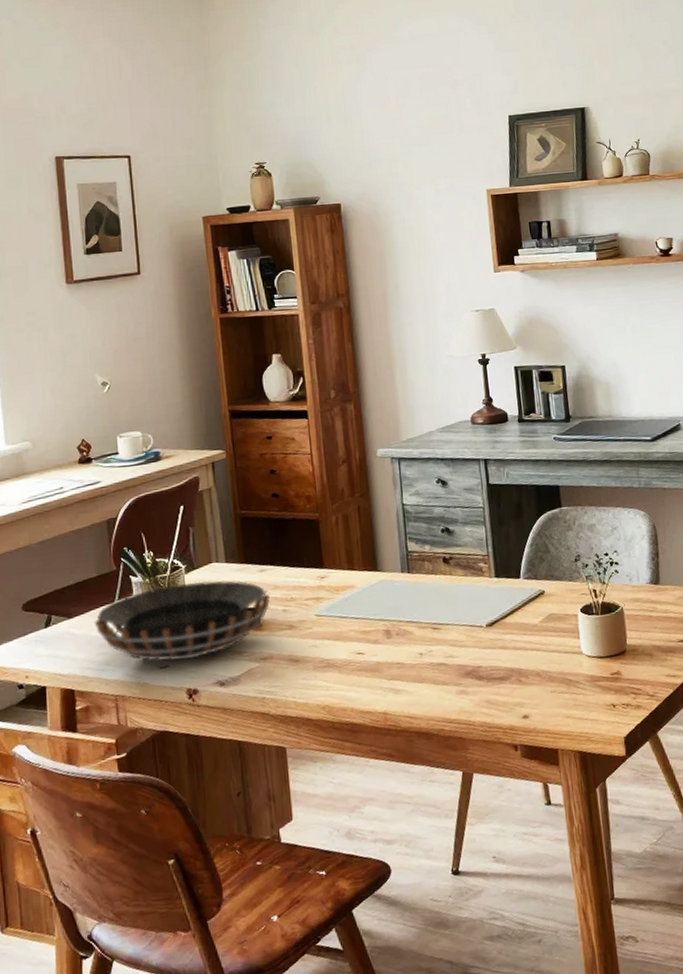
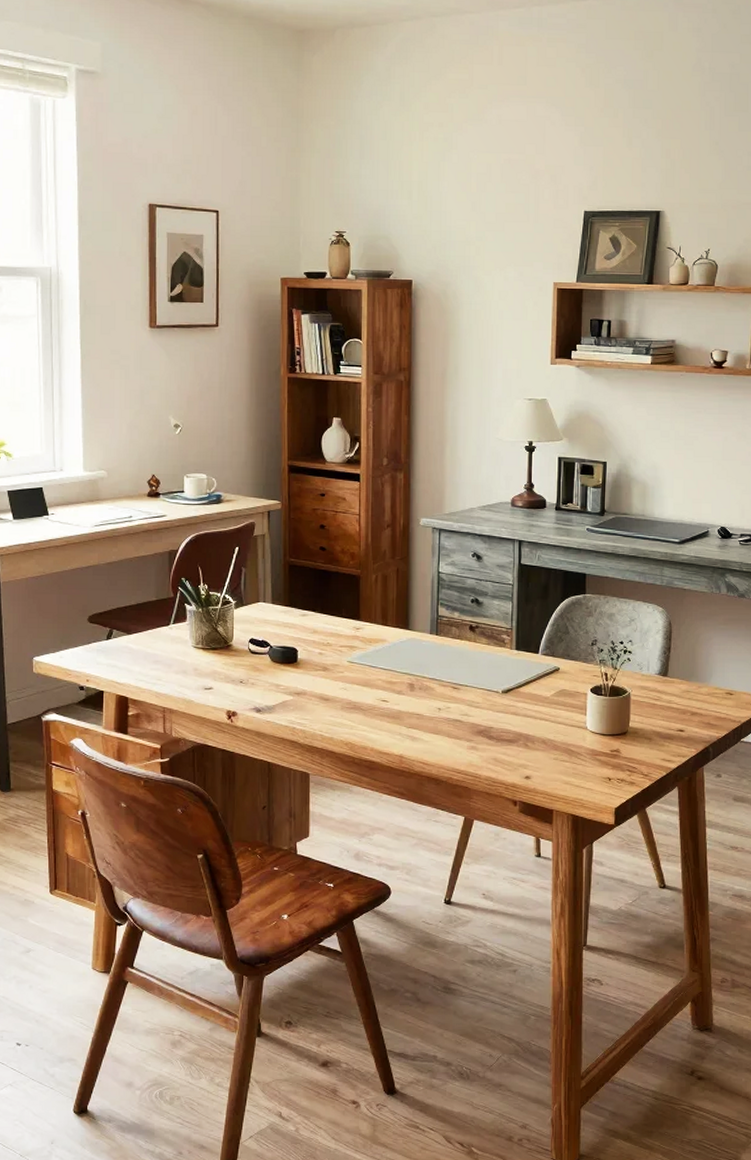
decorative bowl: present [94,580,271,661] -> none [150,617,309,685]

